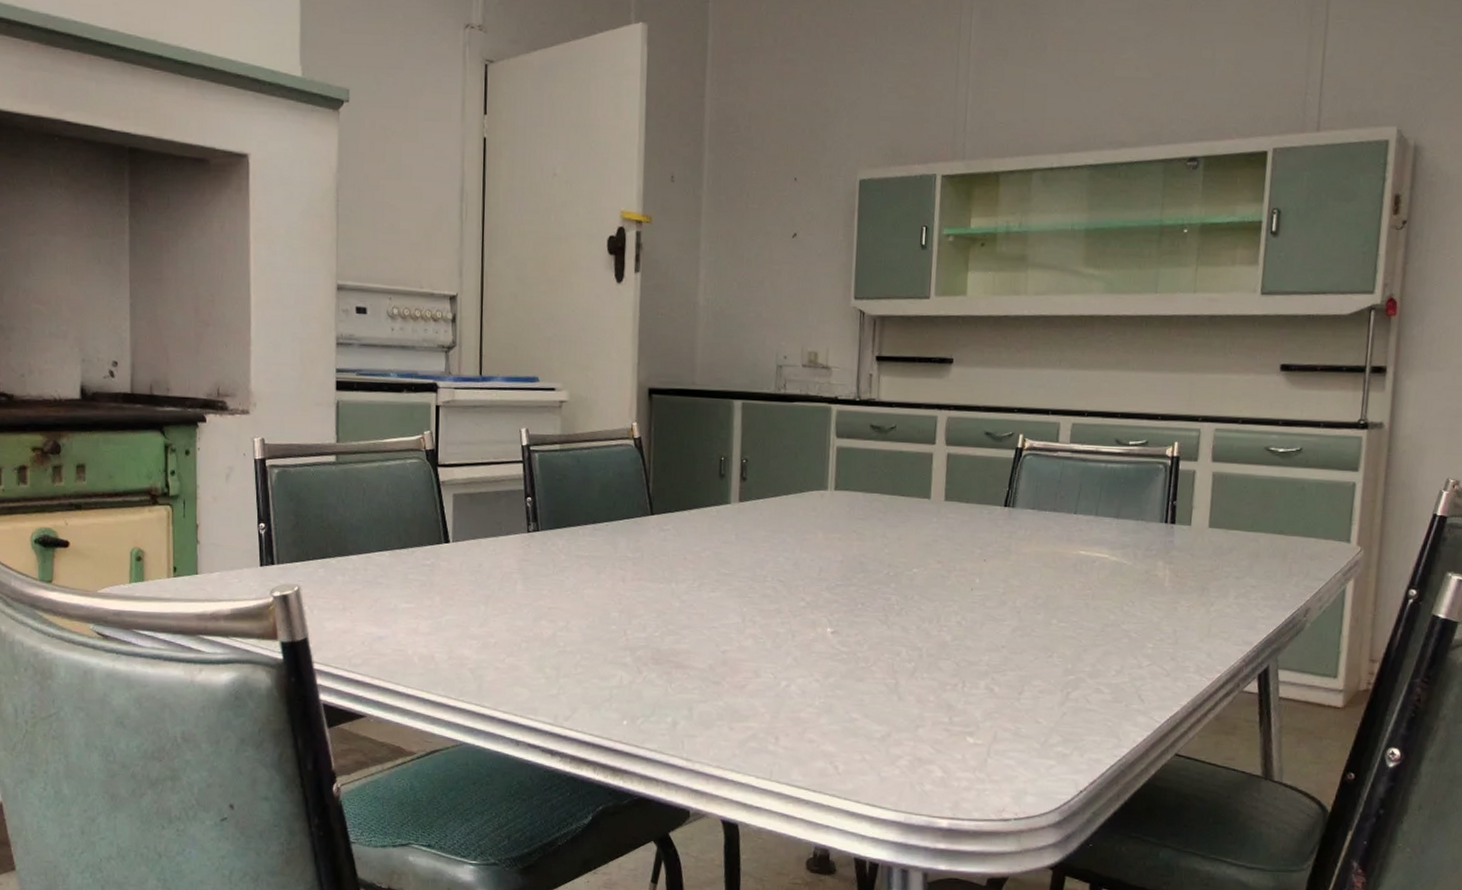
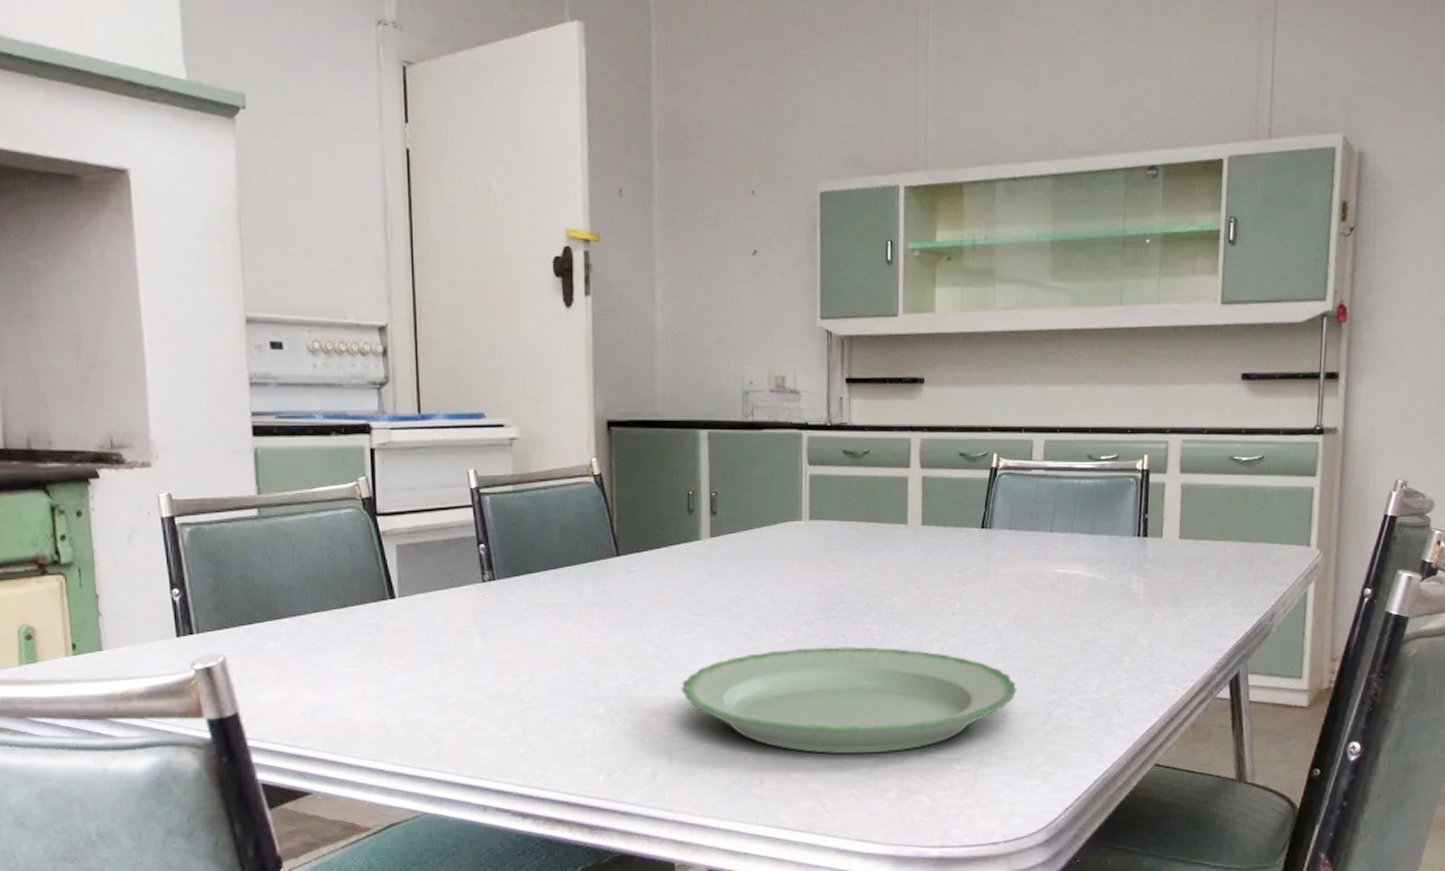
plate: none [704,613,1034,721] -> present [681,647,1017,755]

